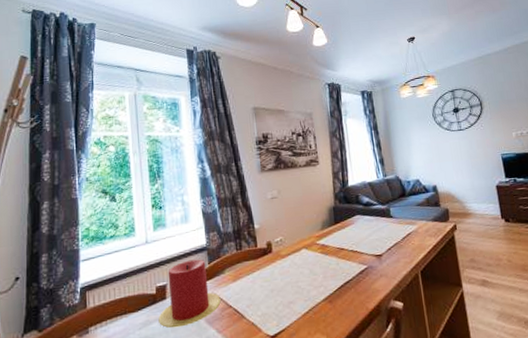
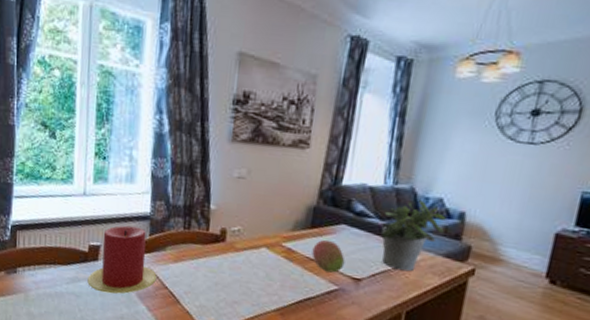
fruit: none [340,230,367,256] -> present [311,239,345,273]
potted plant: none [383,184,427,240] -> present [381,200,446,272]

